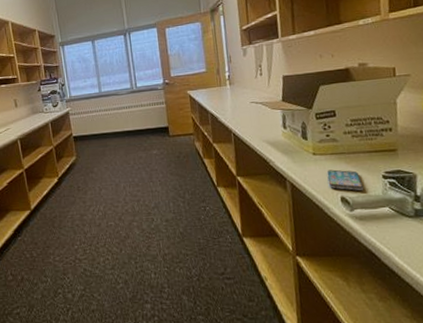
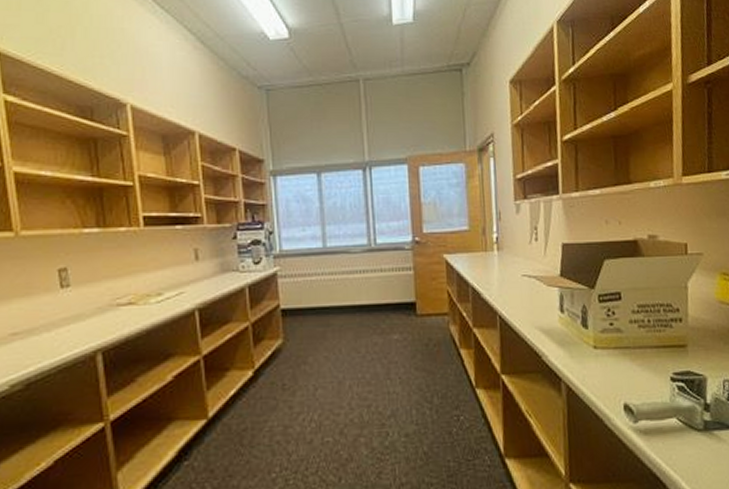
smartphone: present [326,169,364,191] -> none [608,368,650,396]

